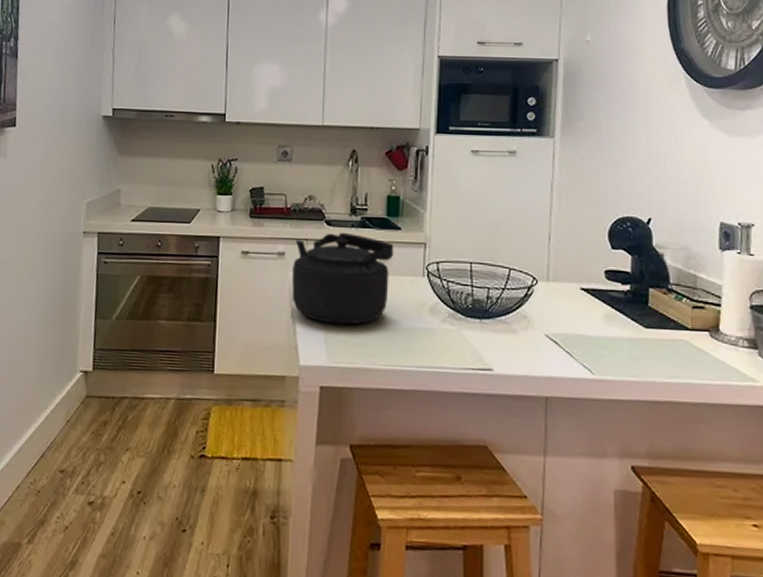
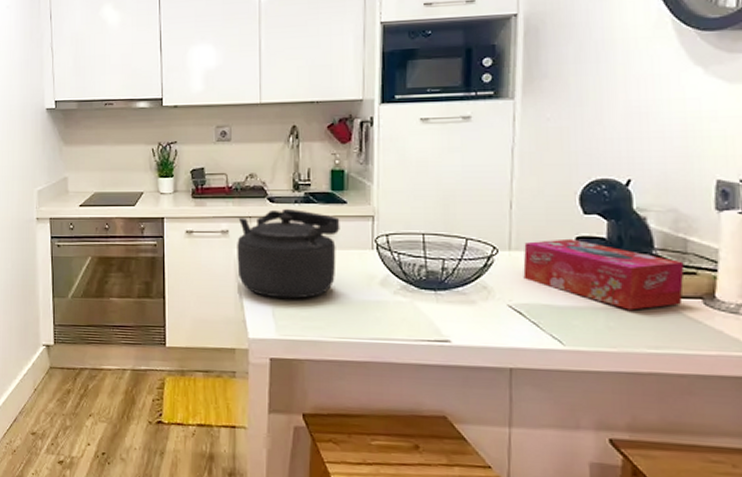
tissue box: none [559,271,695,341] -> present [523,238,685,310]

